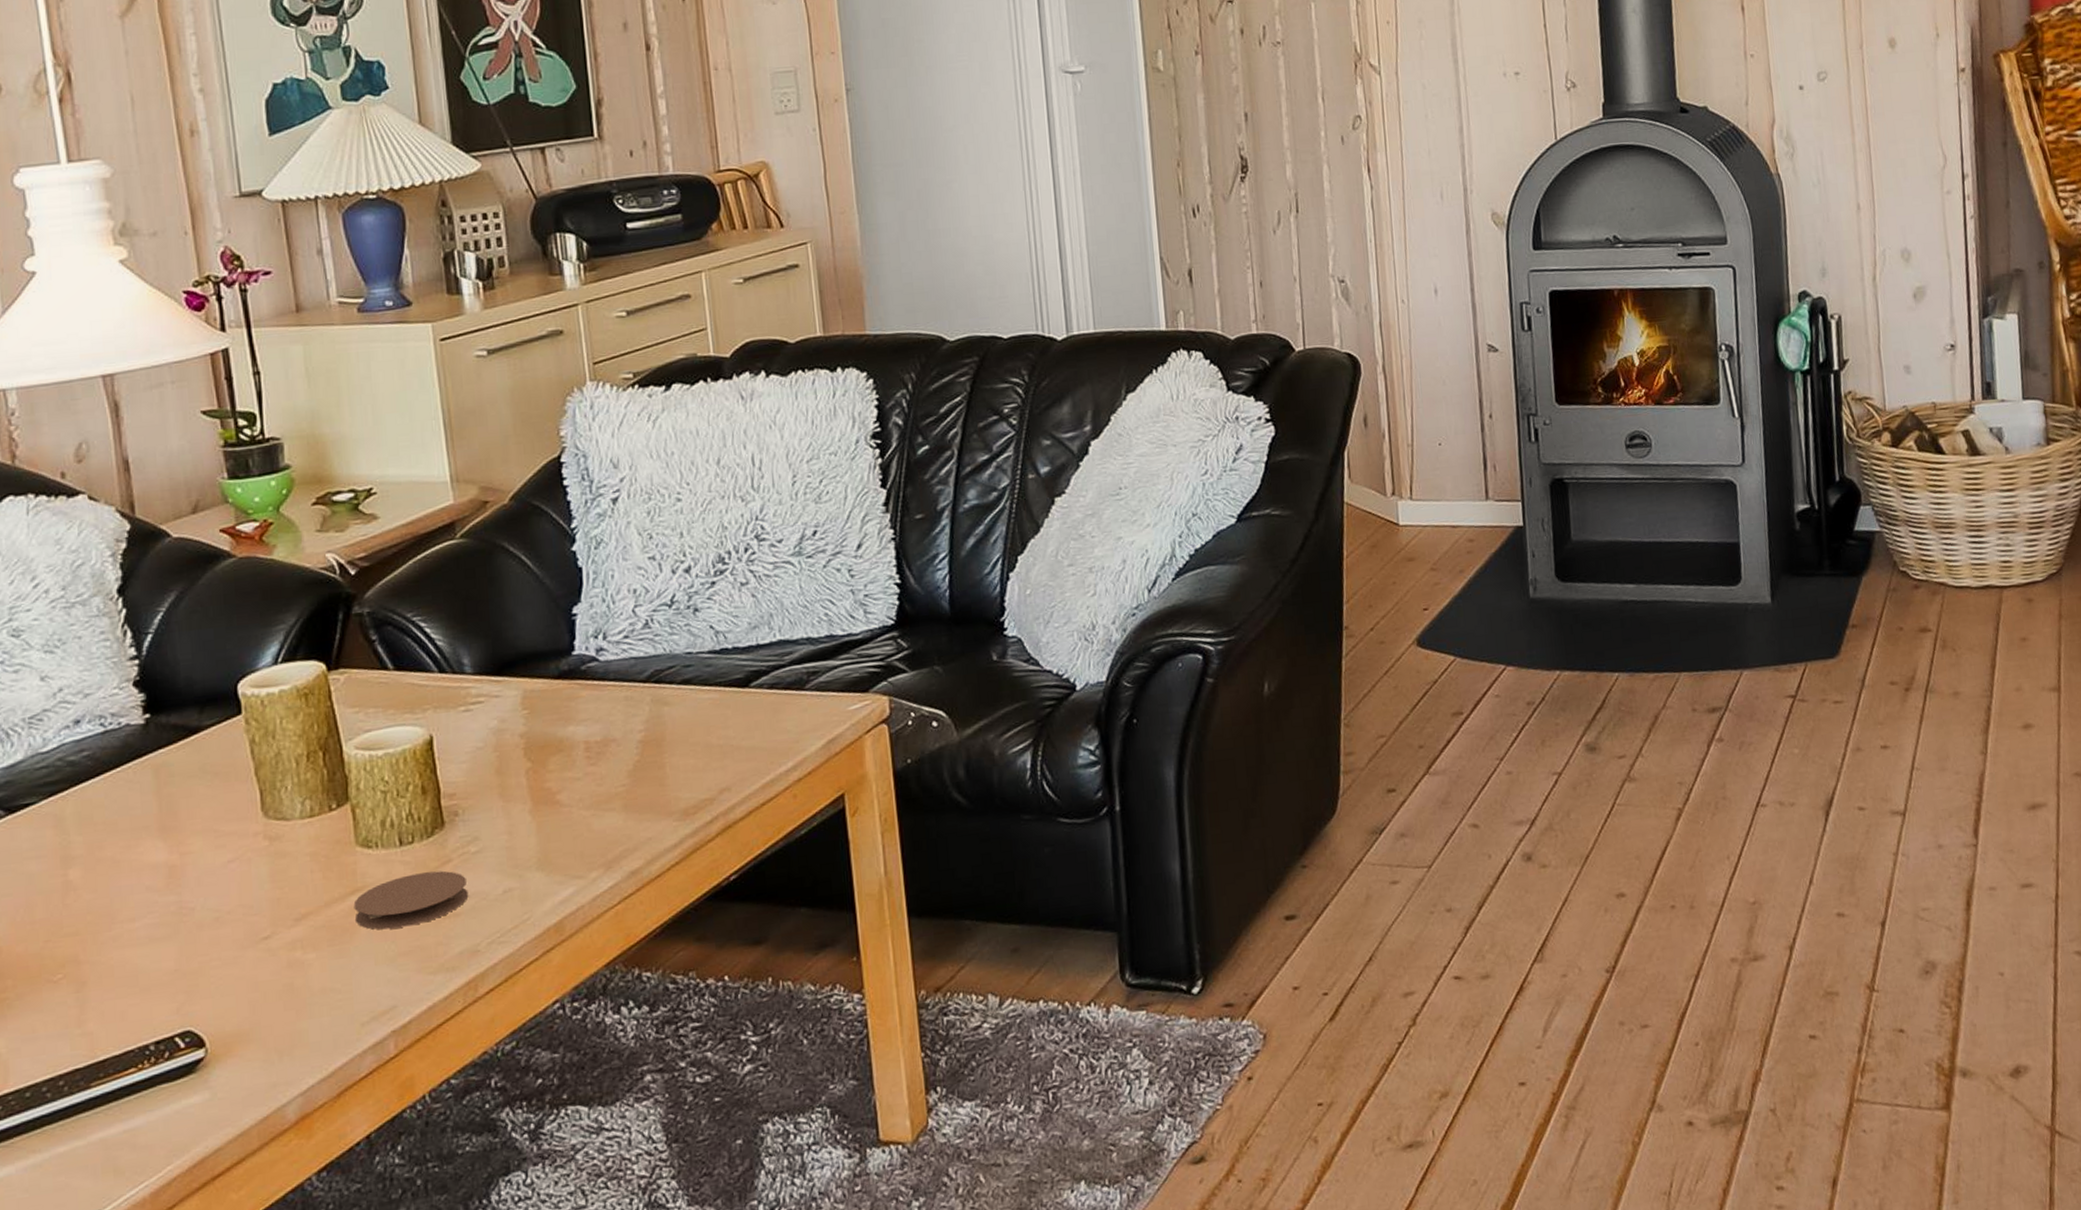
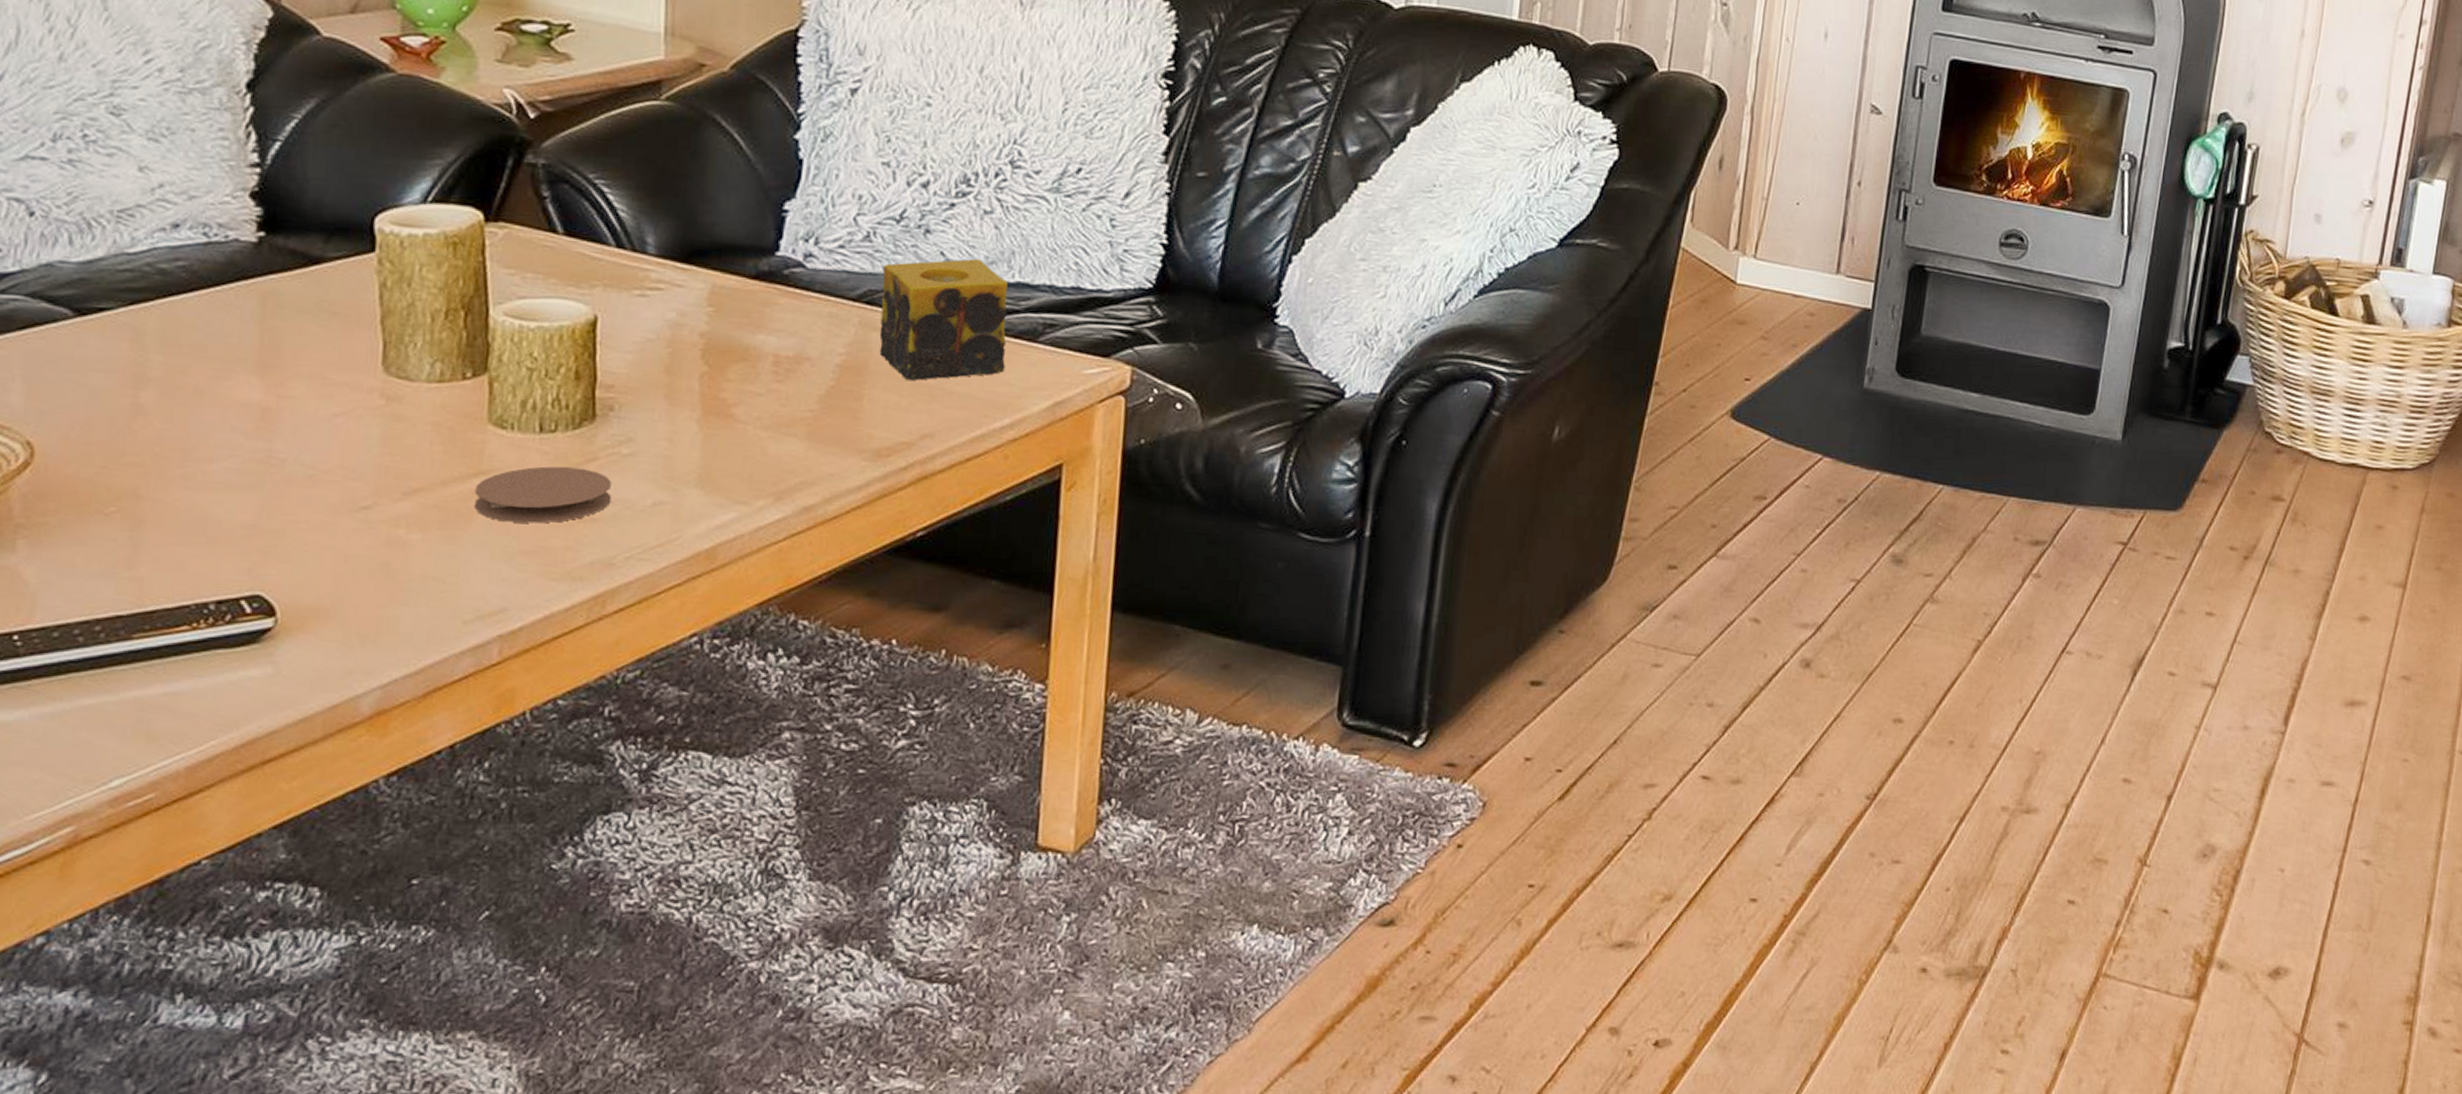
candle: none [664,626,781,743] -> present [879,259,1008,381]

